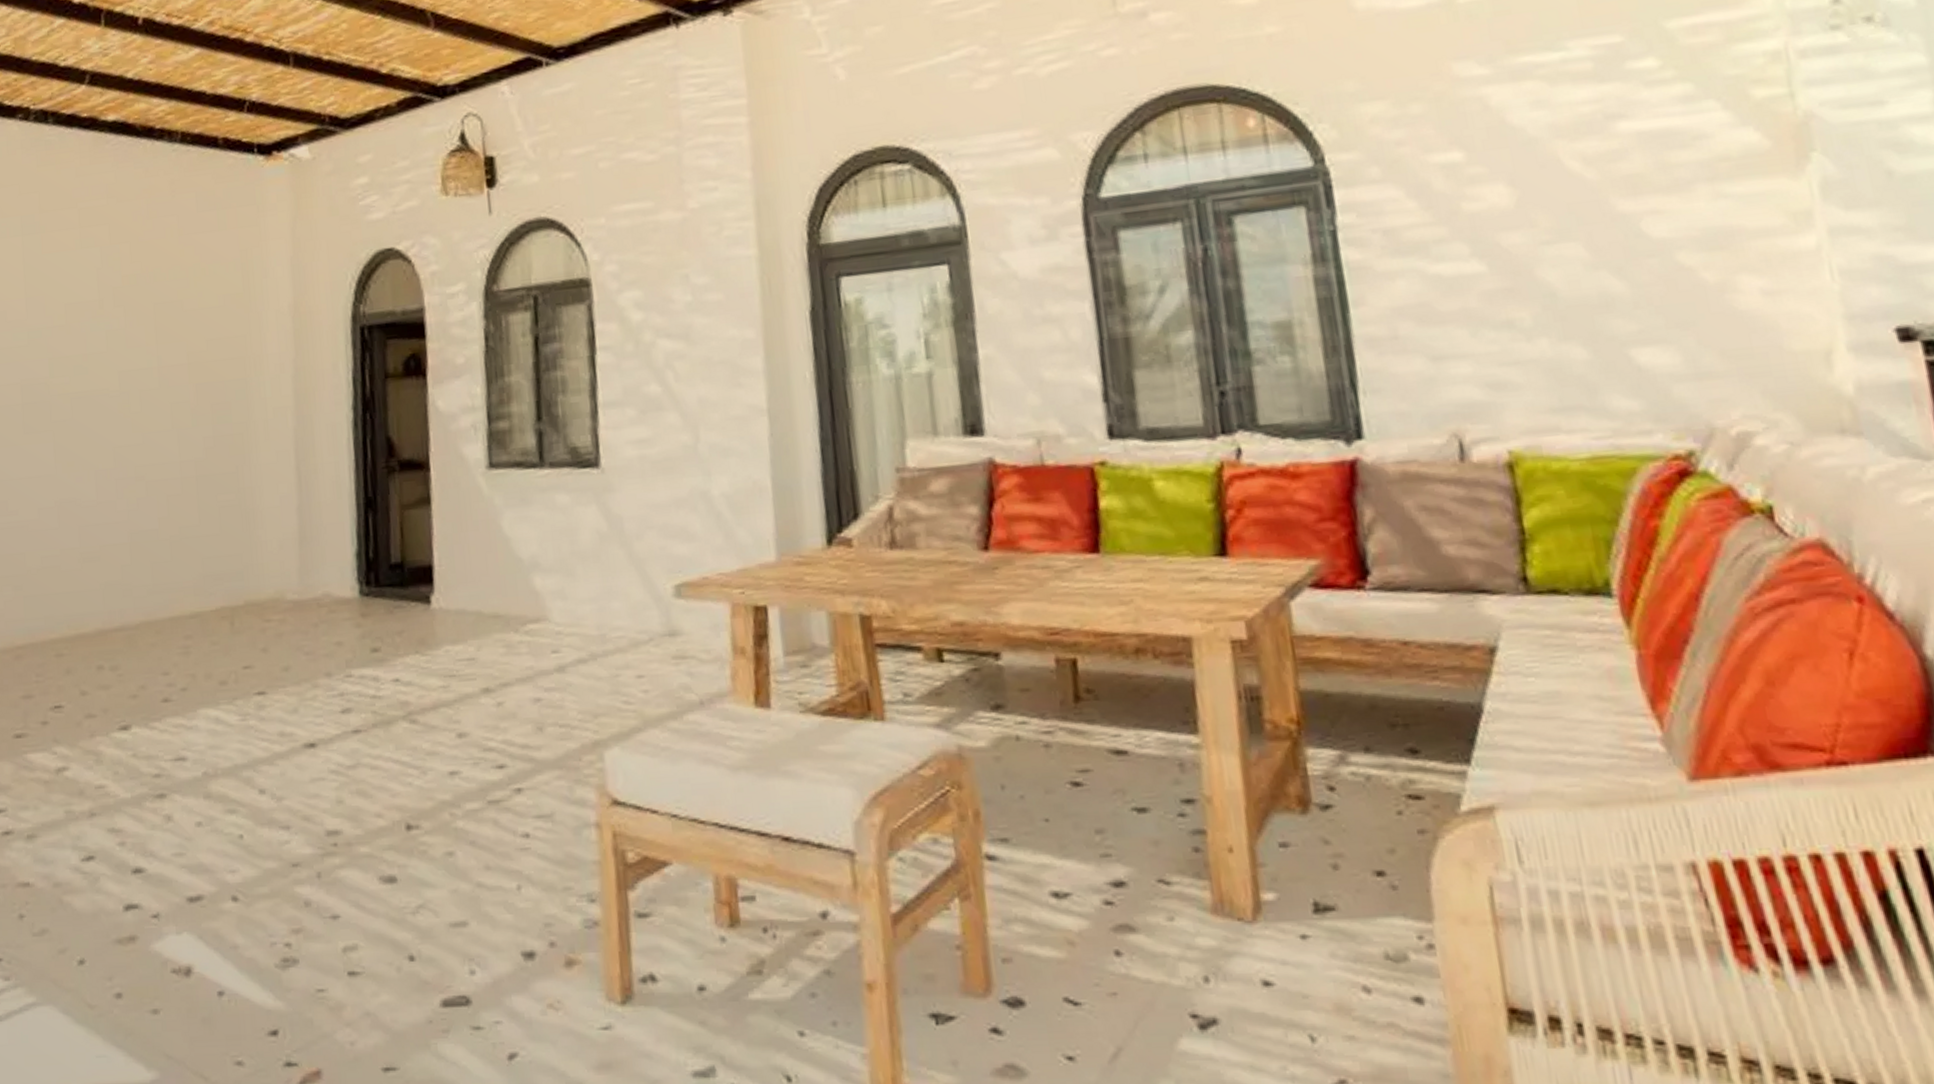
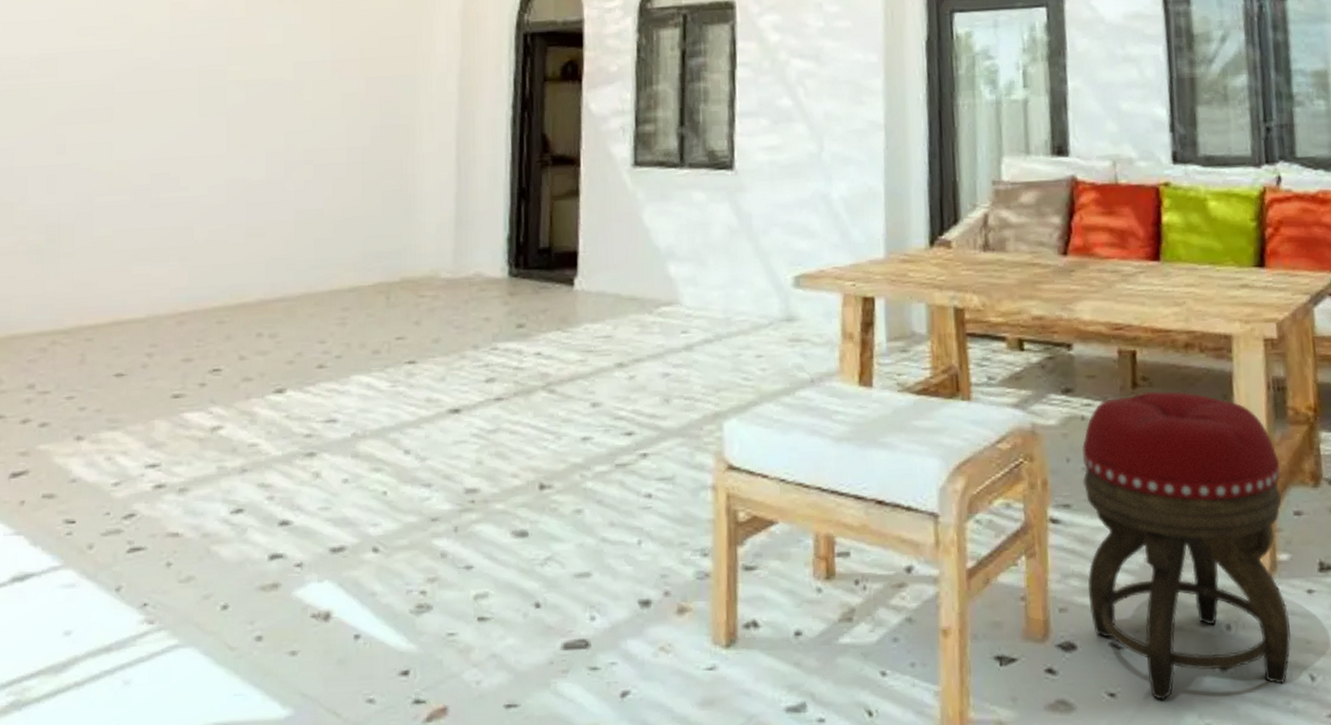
footstool: none [1019,704,1284,1065] -> present [1082,391,1291,700]

